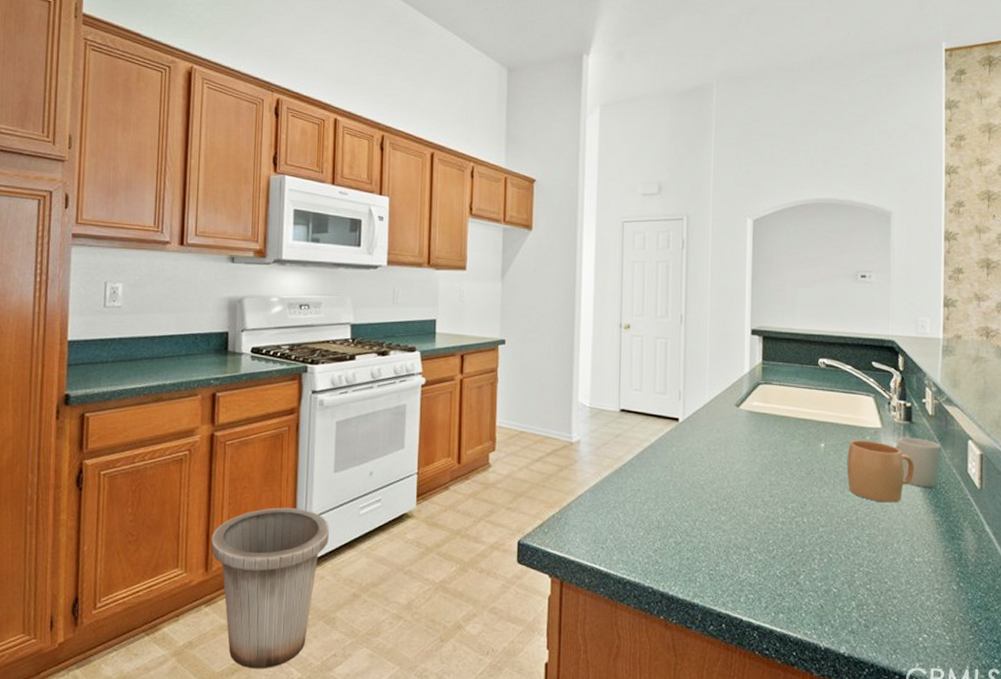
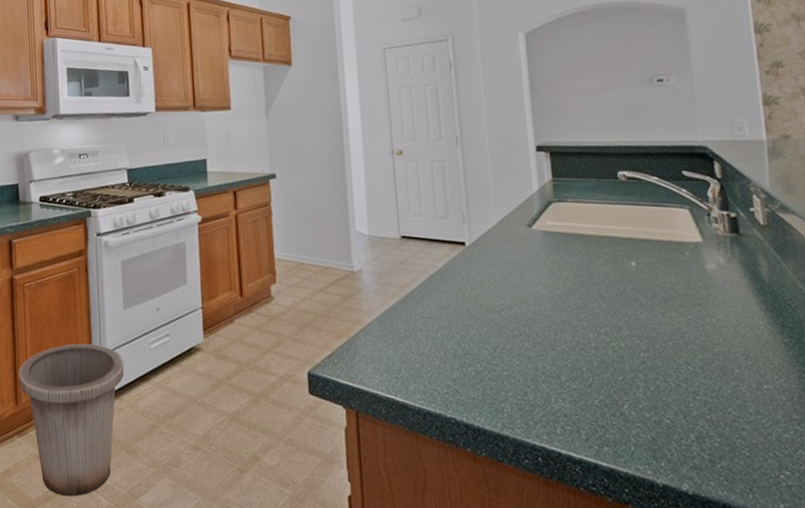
mug: present [847,440,915,503] -> none [664,256,751,324]
mug: present [895,437,941,488] -> none [722,250,782,306]

